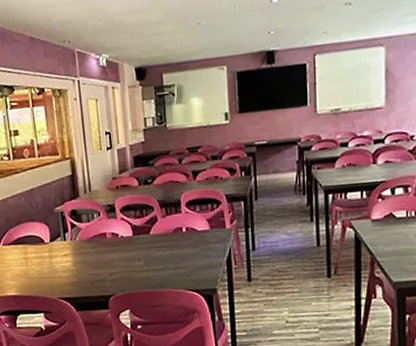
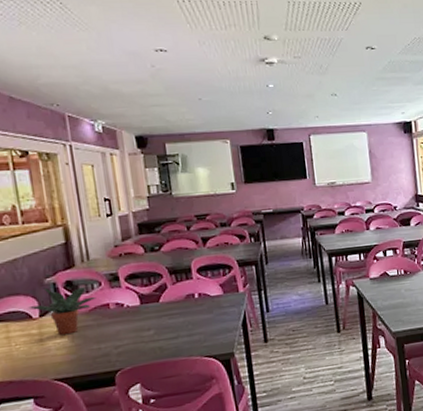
potted plant: none [41,215,96,260] -> present [28,287,96,335]

